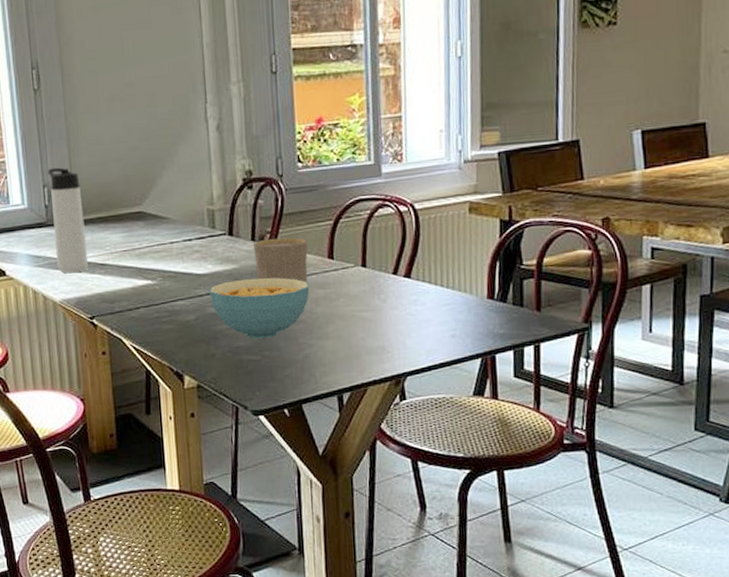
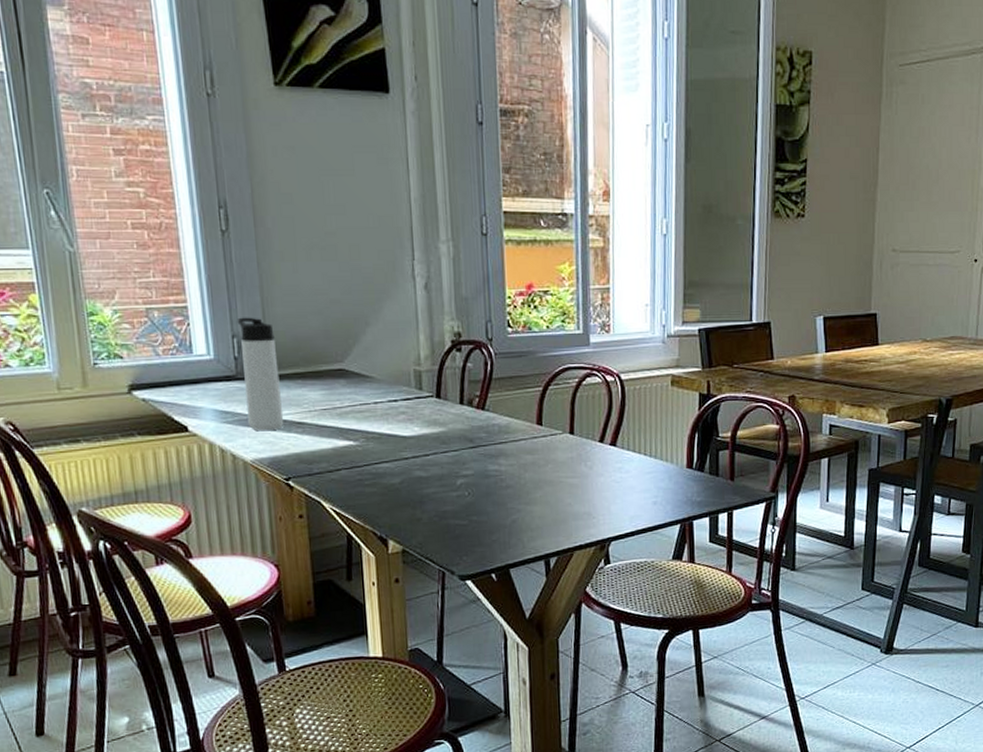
cereal bowl: present [209,277,309,339] -> none [416,441,518,503]
cup: present [252,237,309,283] -> none [461,402,518,448]

